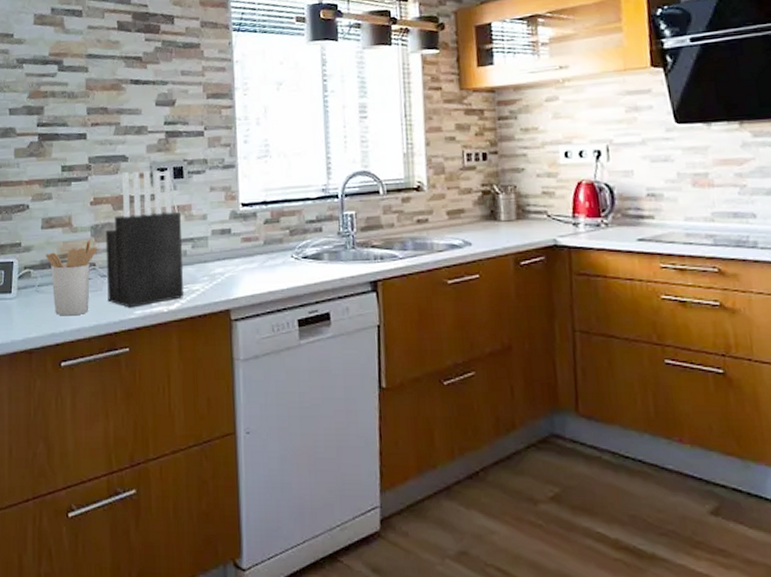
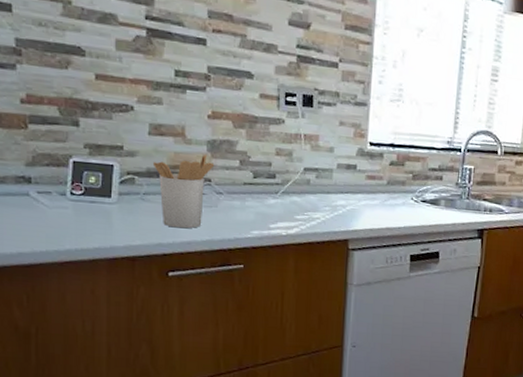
knife block: present [105,170,184,308] -> none [223,89,307,227]

